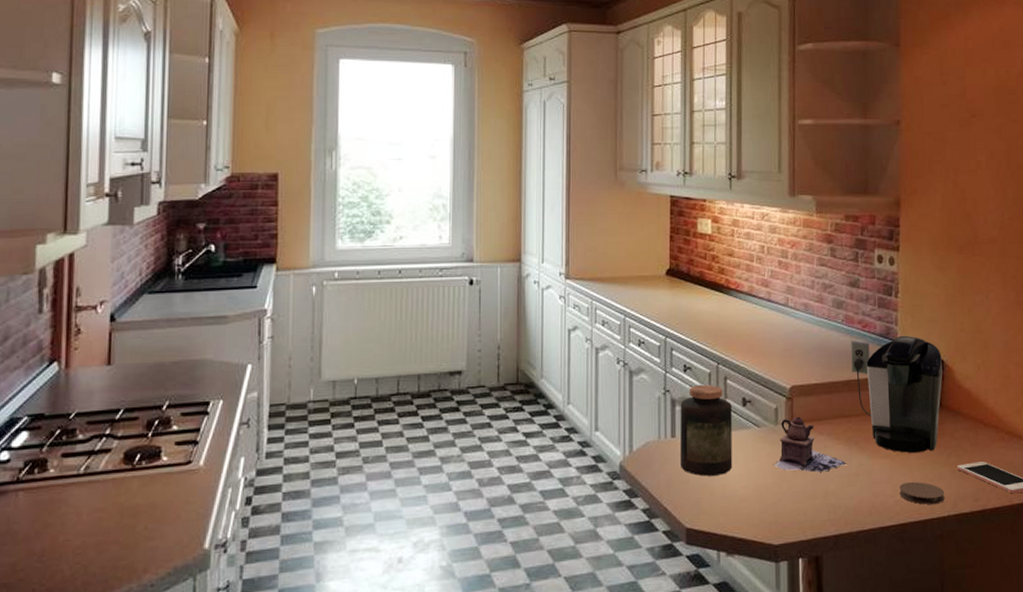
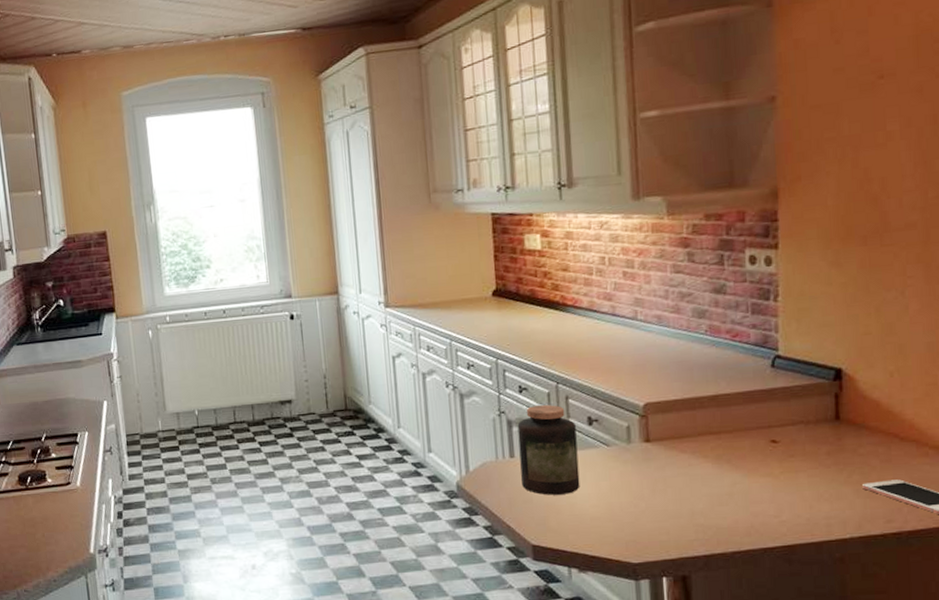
teapot: present [772,416,847,473] -> none [626,434,717,492]
coffee maker: present [851,335,943,453] -> none [717,343,841,471]
coaster: present [899,481,945,505] -> none [785,501,846,526]

